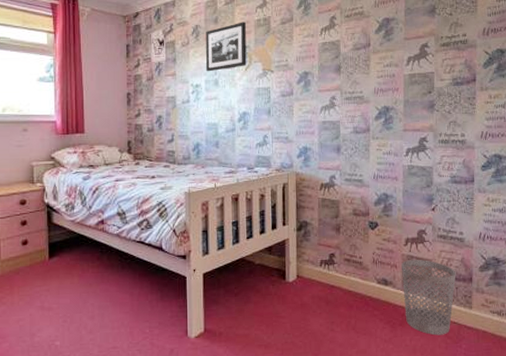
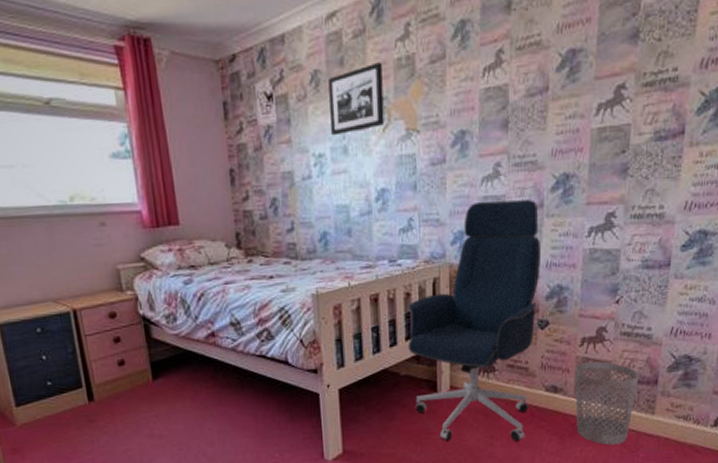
office chair: none [261,125,370,328] -> present [408,200,542,441]

